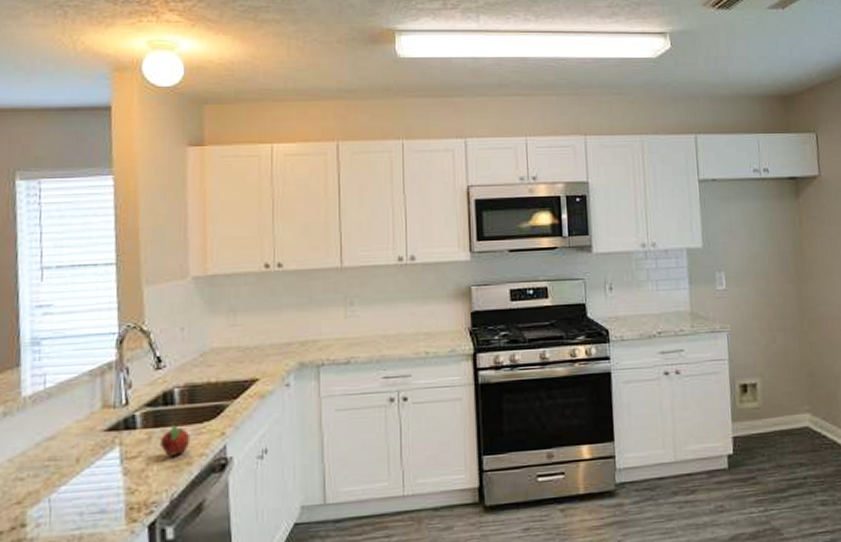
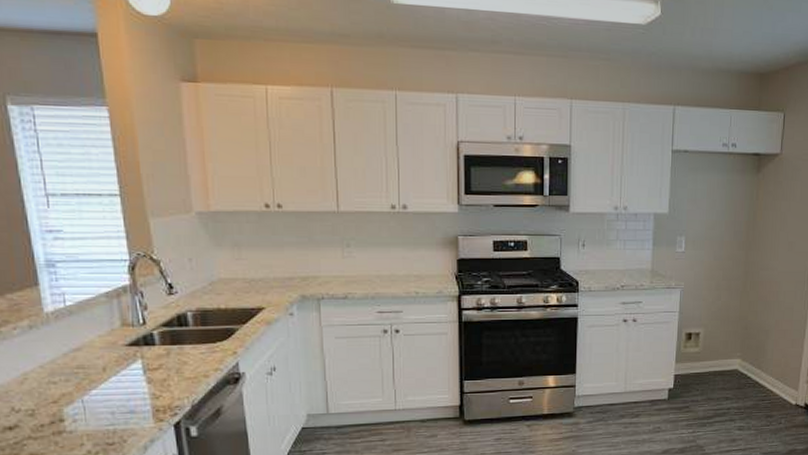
fruit: present [159,422,191,456] -> none [177,341,206,369]

